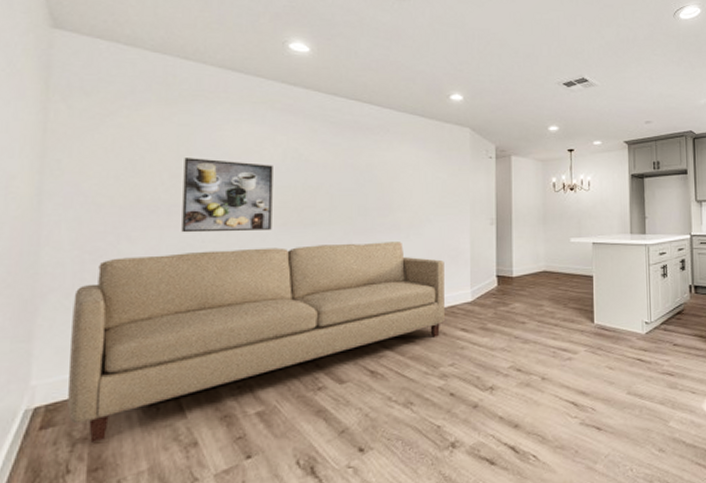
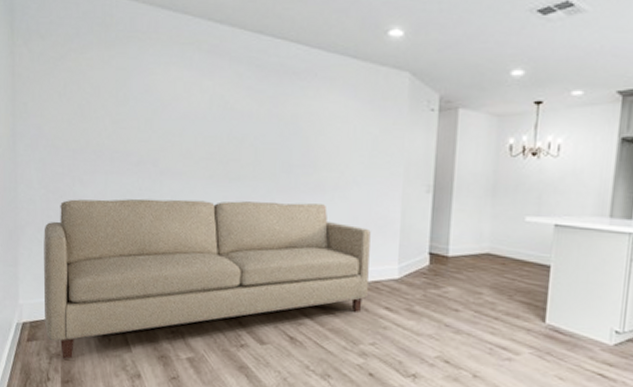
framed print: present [181,158,273,233] -> none [122,103,200,182]

